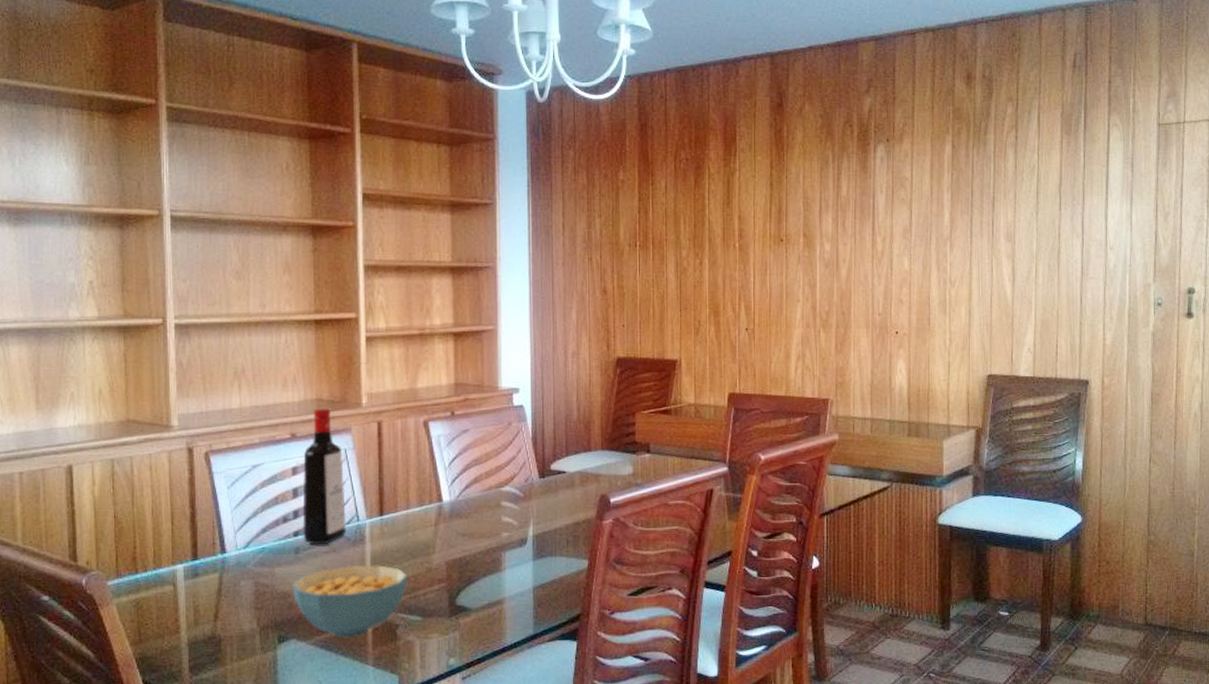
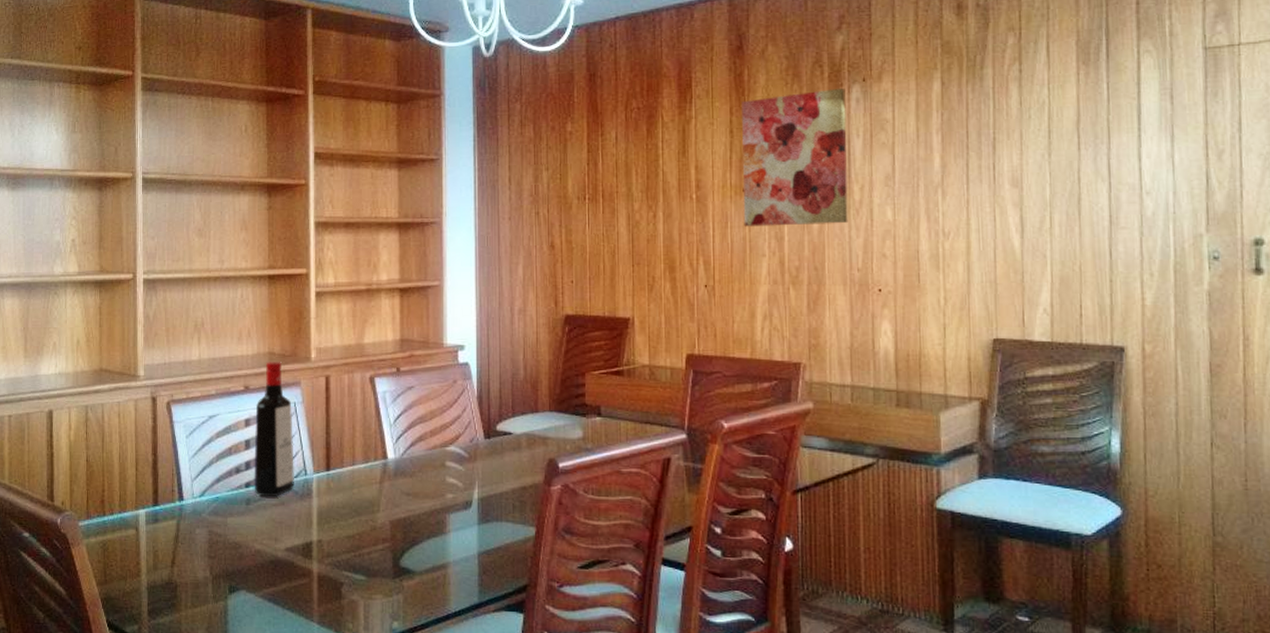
cereal bowl: present [292,564,408,638] -> none [243,518,352,593]
wall art: none [780,147,872,274] -> present [742,88,849,227]

